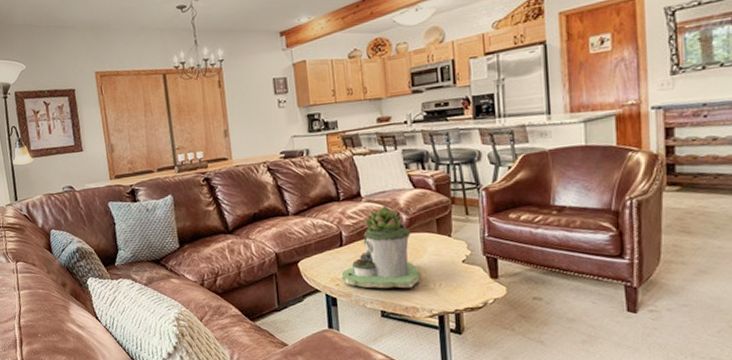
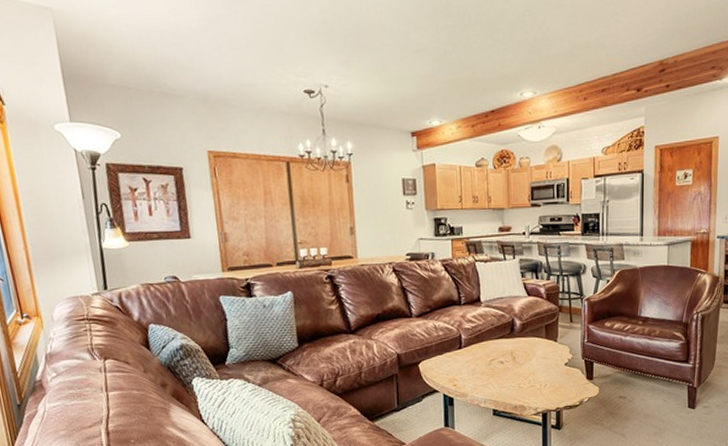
succulent planter: present [341,205,421,289] -> none [459,310,529,389]

